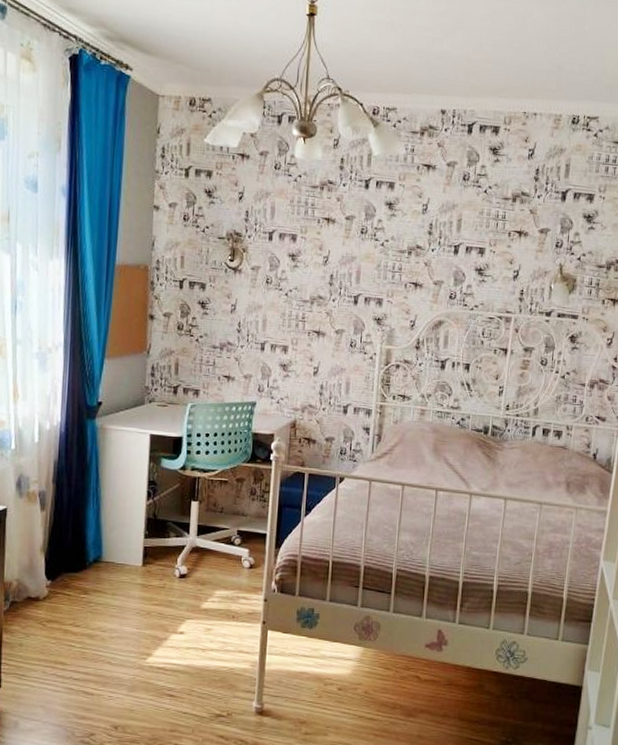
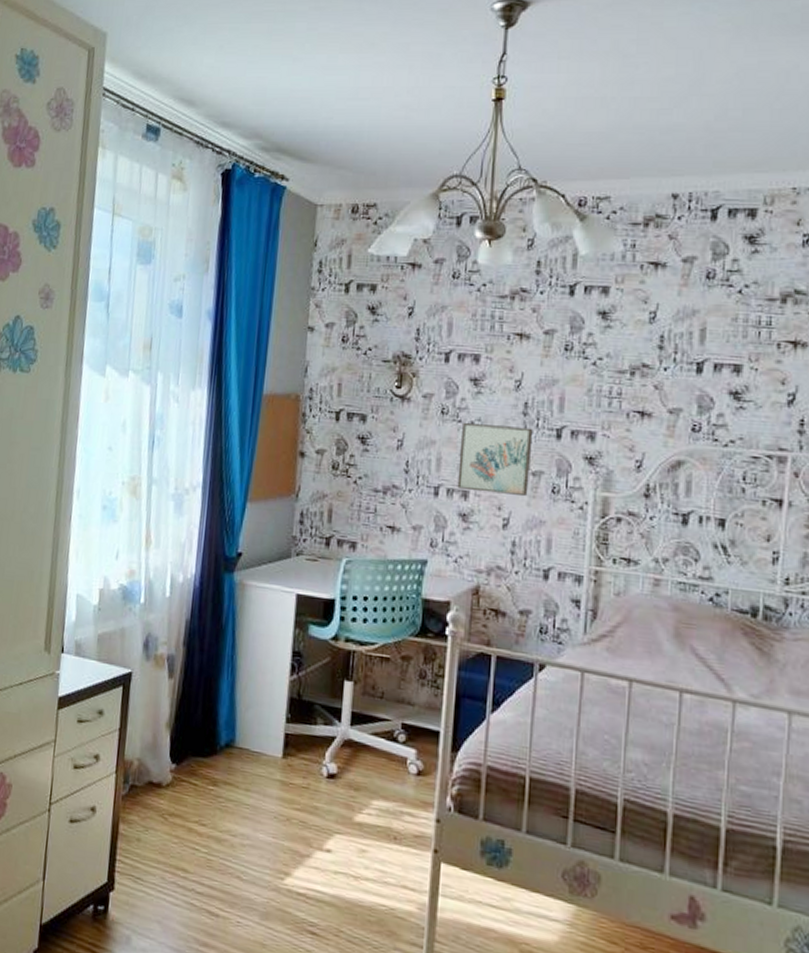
wall art: none [279,290,337,349] -> present [457,422,533,496]

